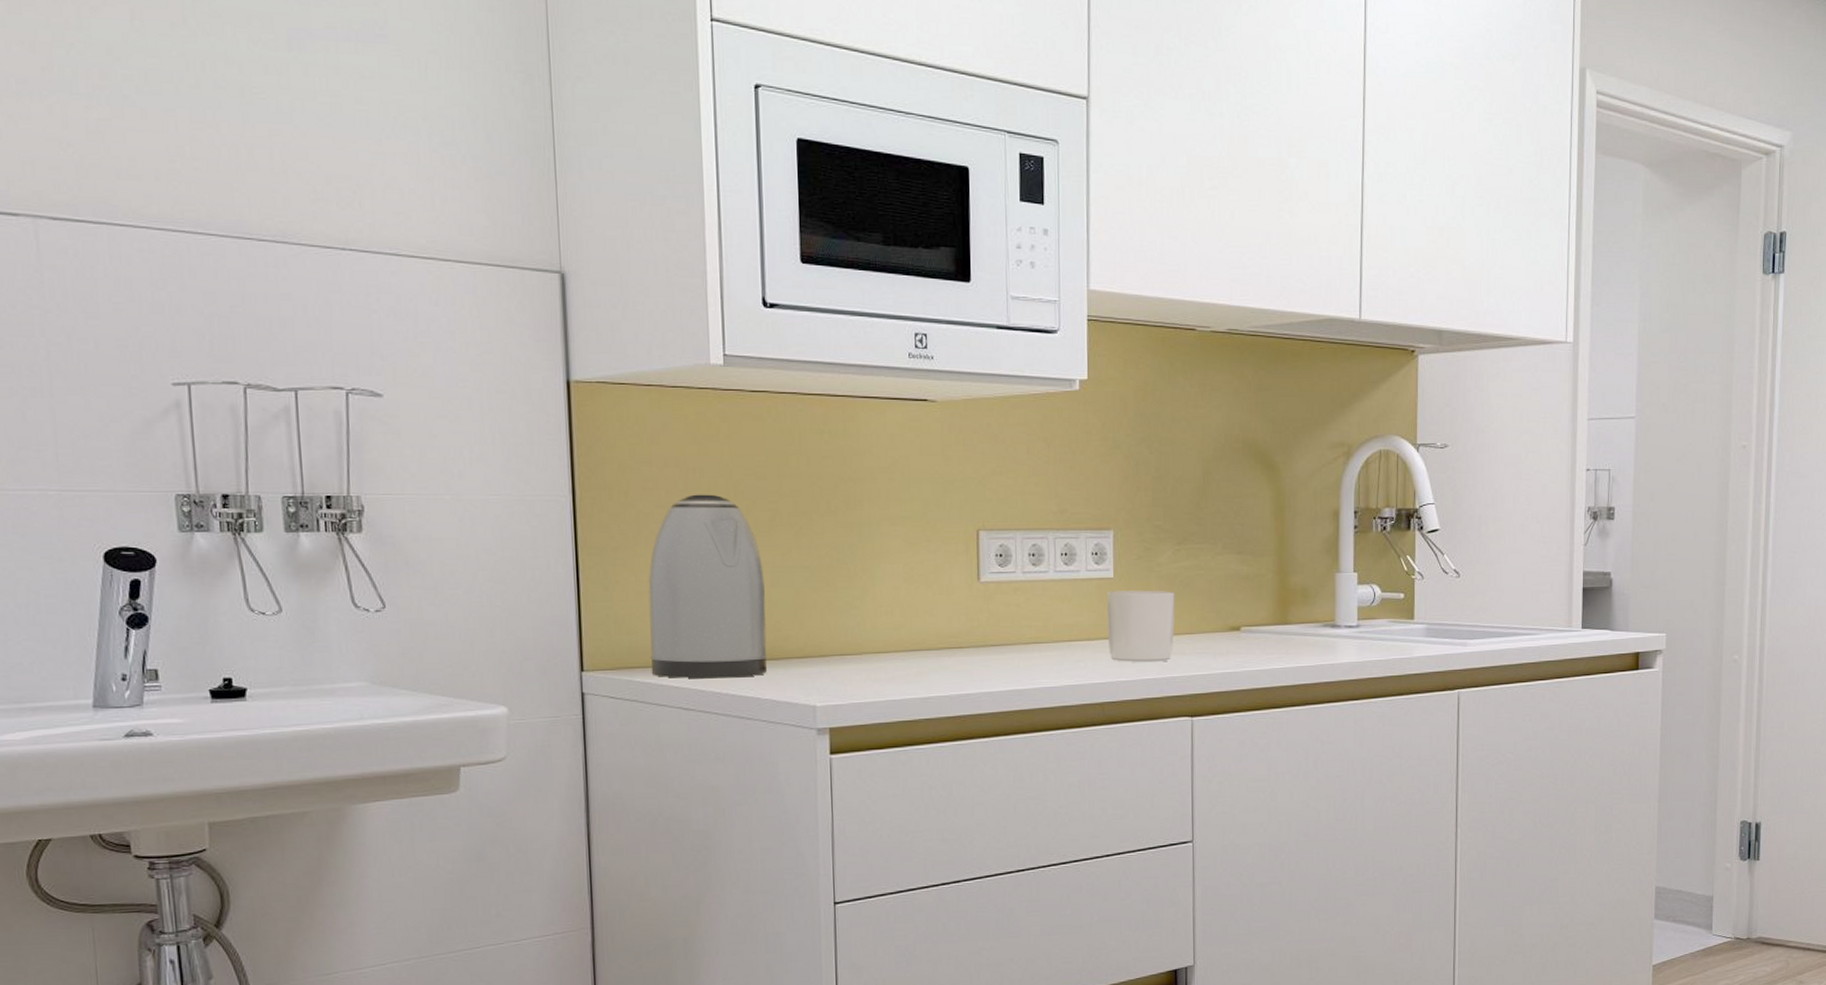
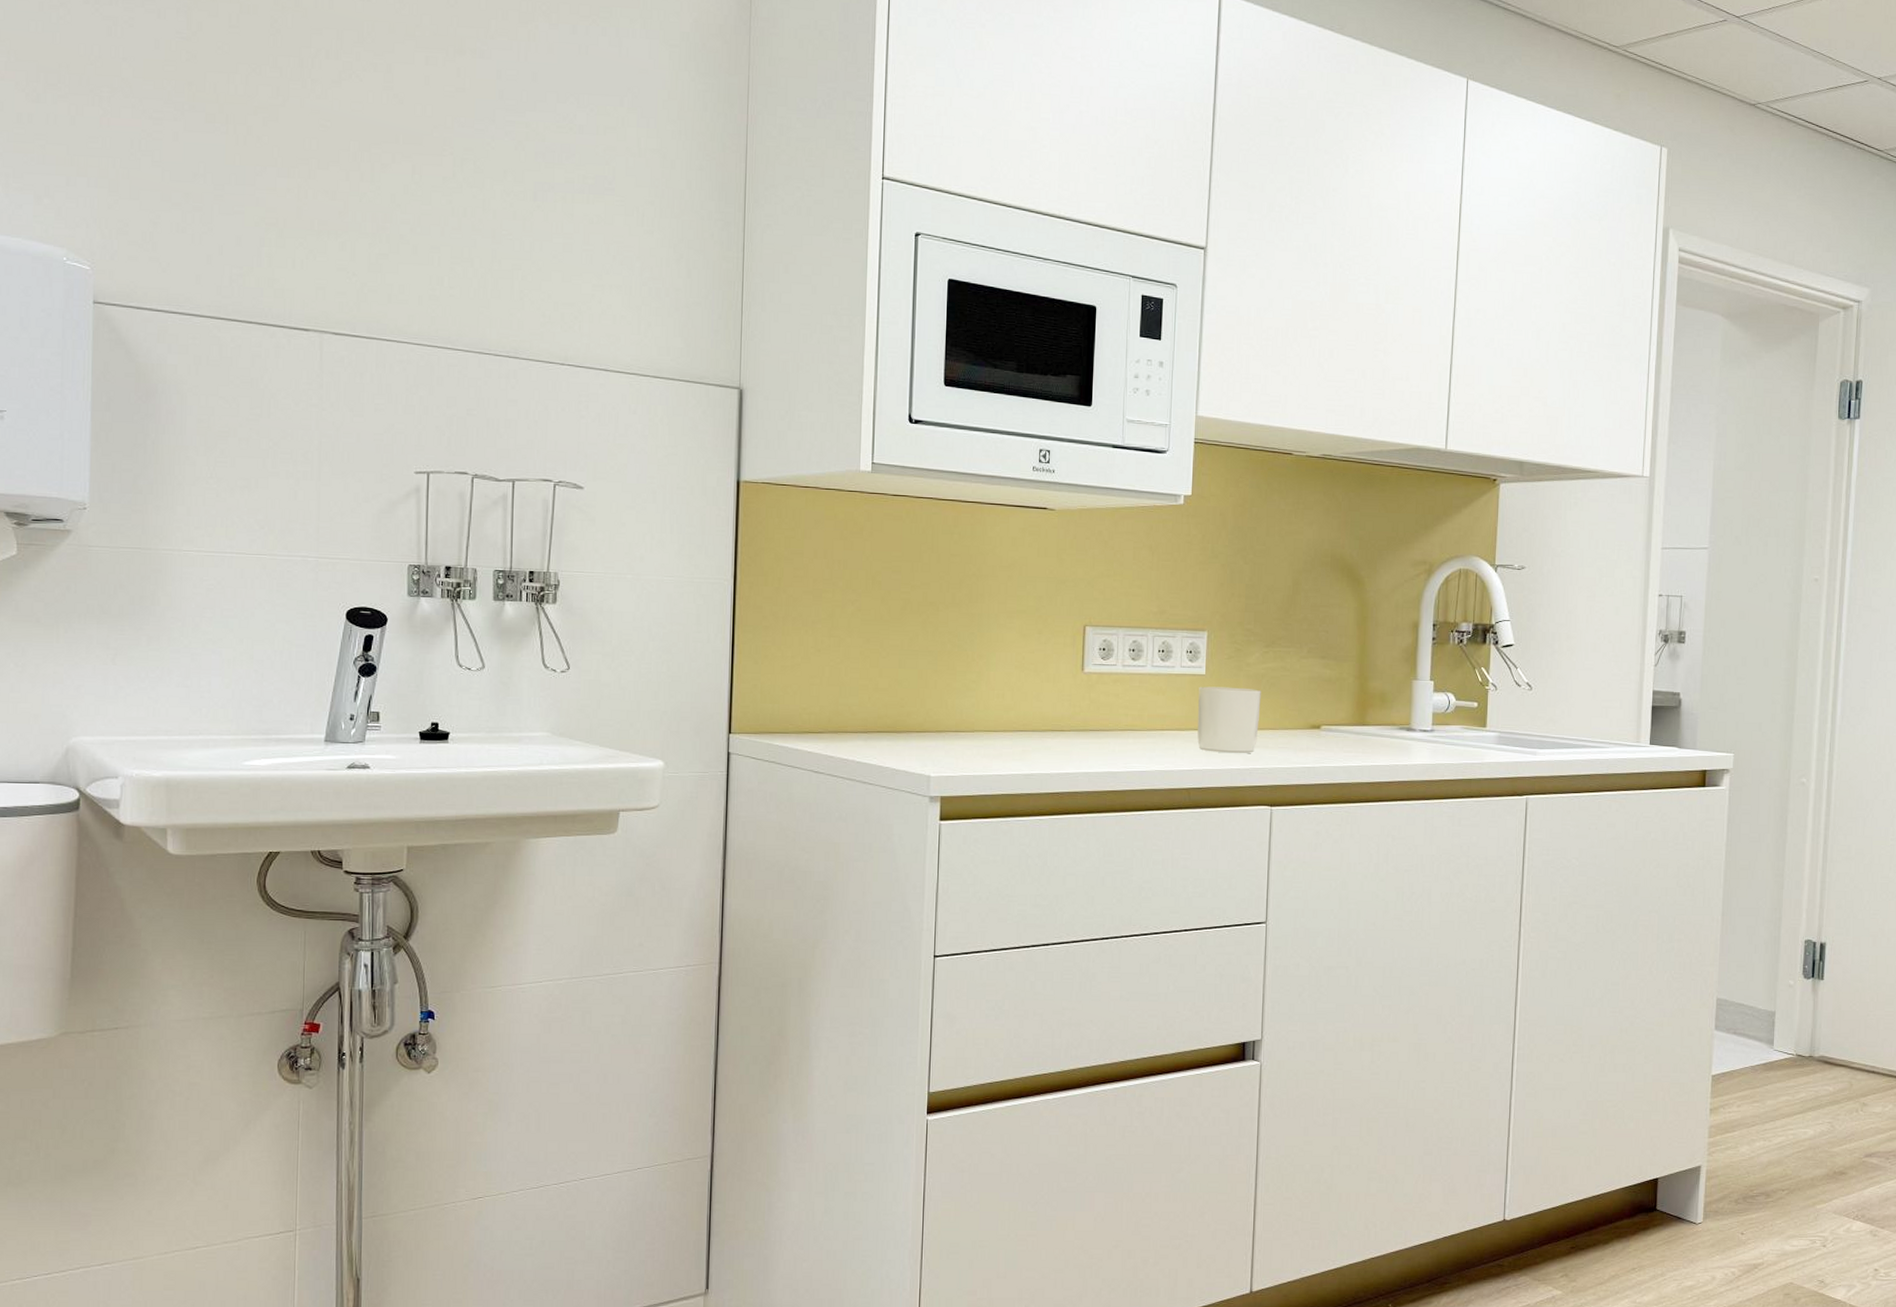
kettle: present [648,494,768,679] -> none [789,583,893,747]

